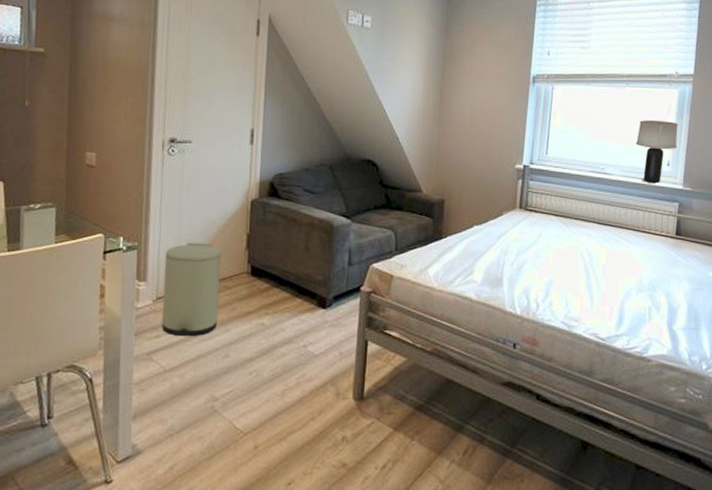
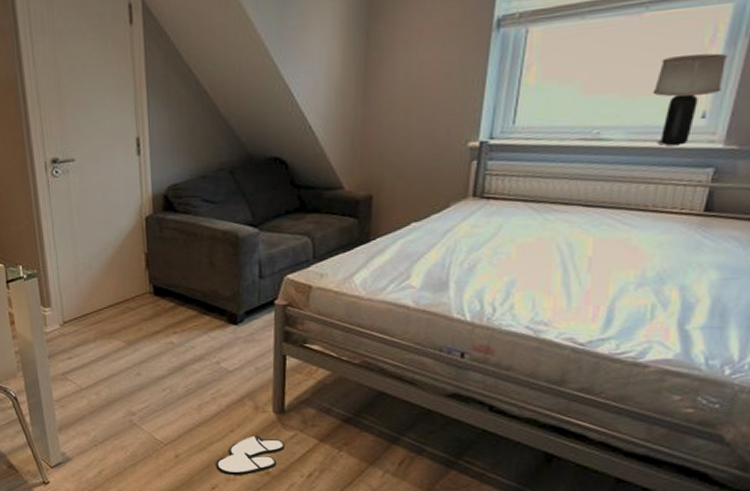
pedal bin: present [162,242,222,336] -> none [65,265,126,357]
slippers: none [294,423,362,468] -> present [216,435,285,475]

